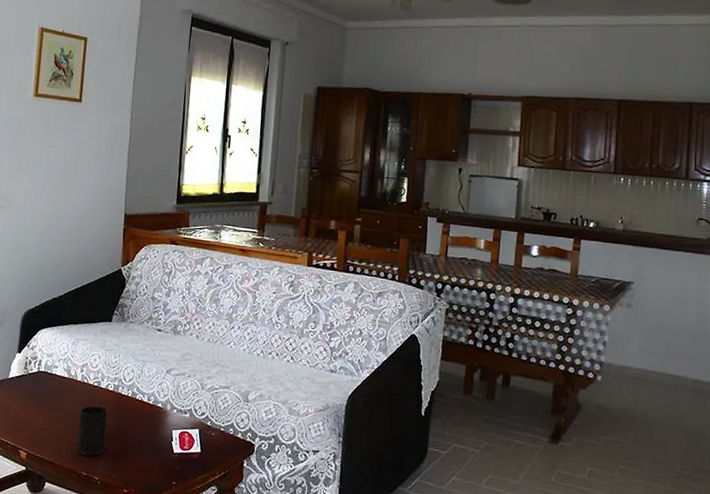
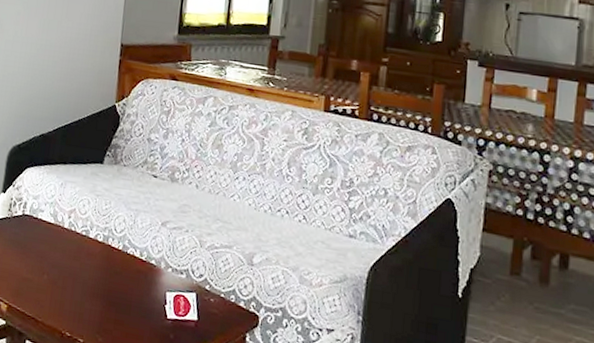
cup: present [77,406,108,456] -> none [61,257,97,315]

